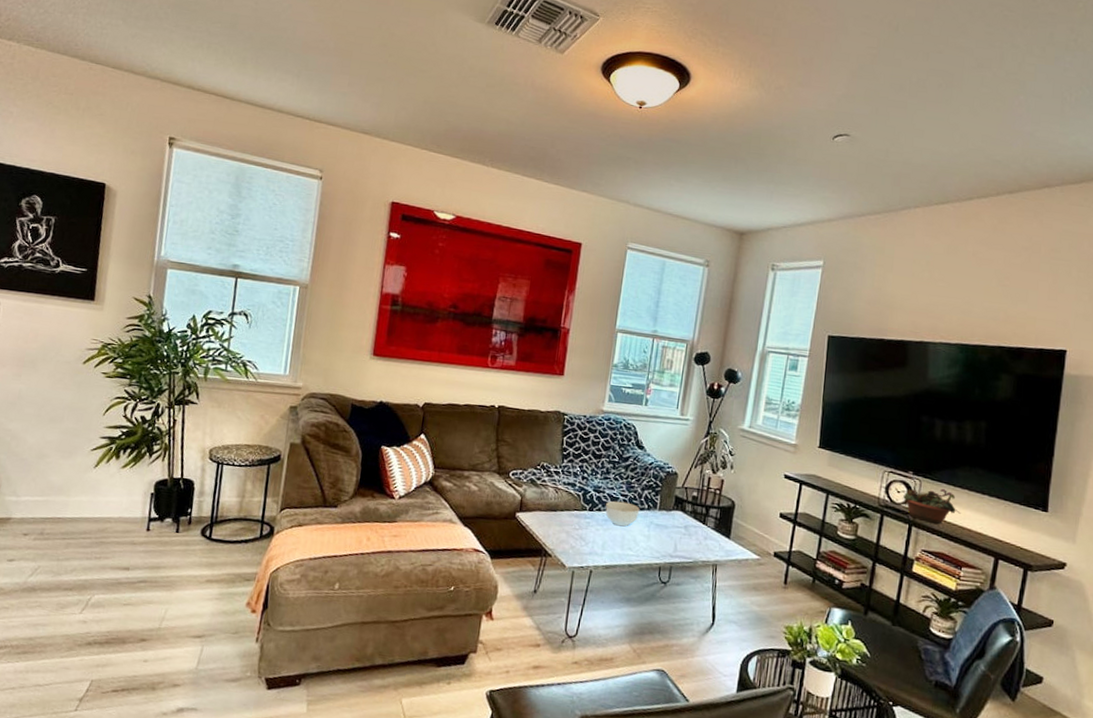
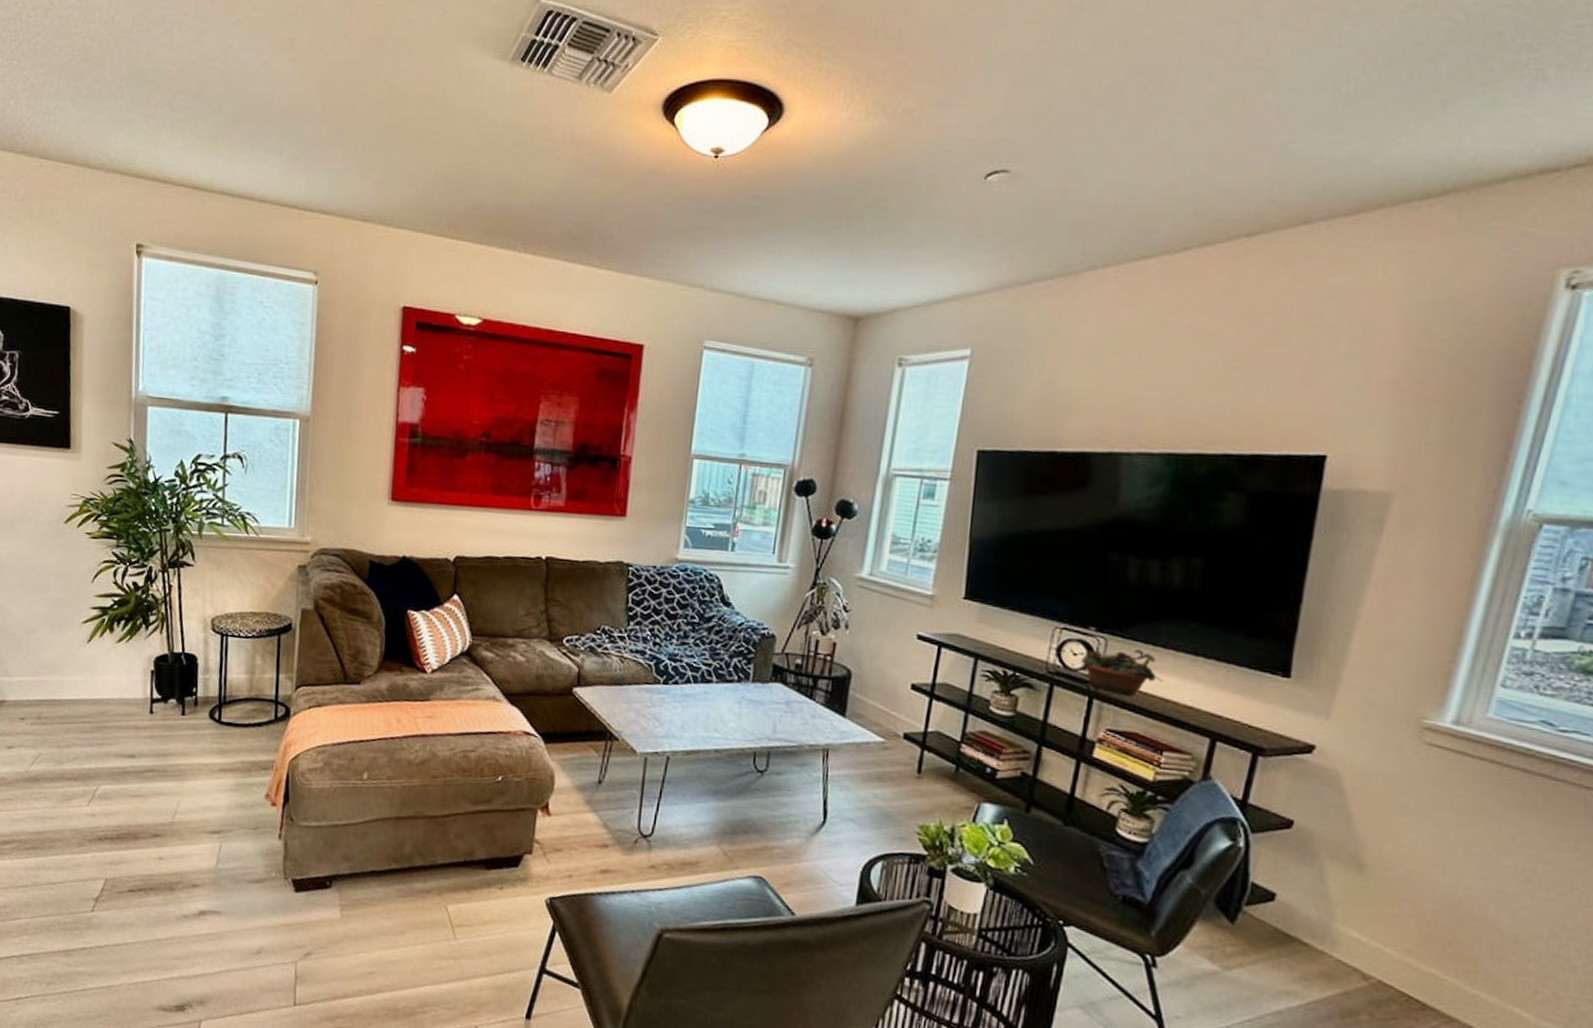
bowl: present [605,500,640,527] -> none [683,671,728,704]

